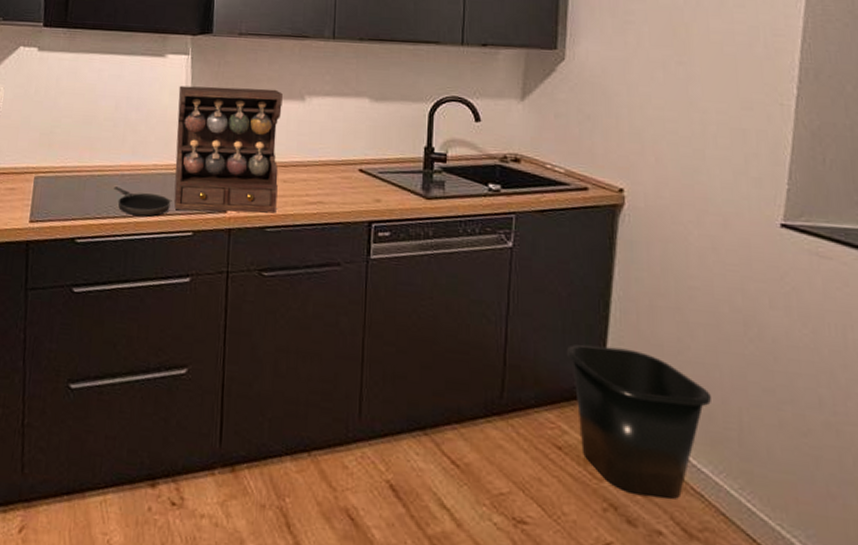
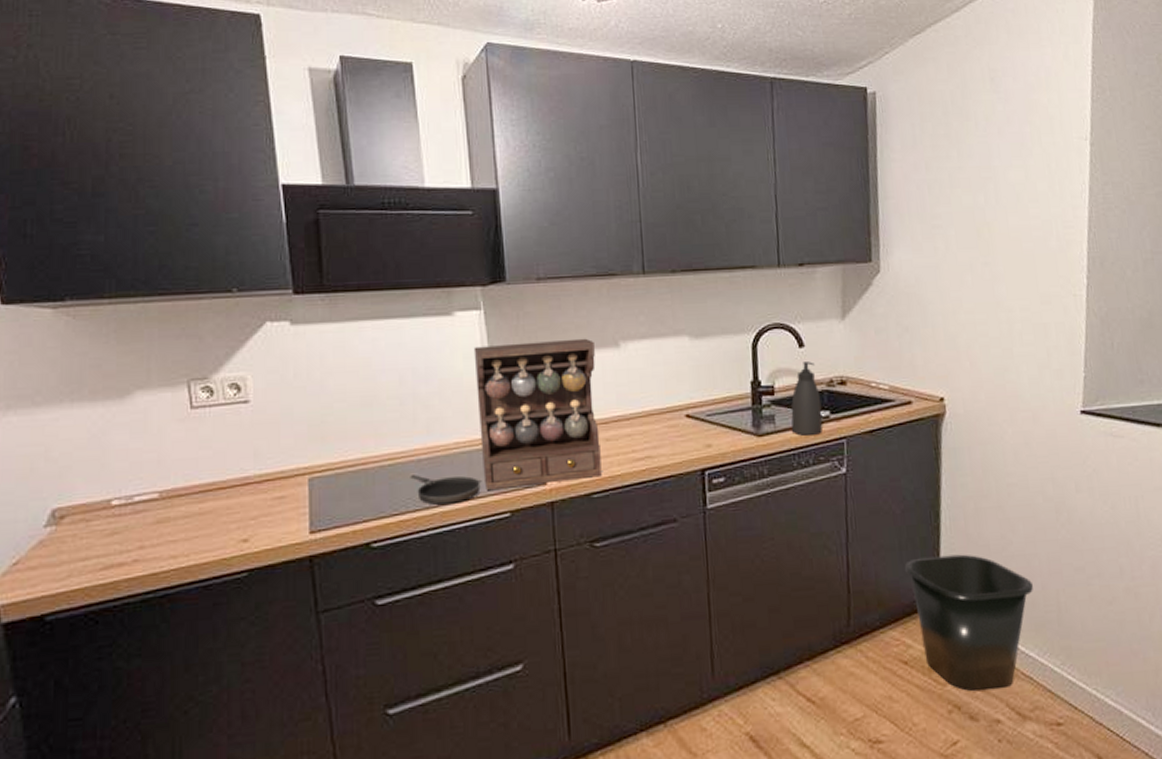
soap dispenser: none [460,135,493,206] -> present [791,361,823,436]

